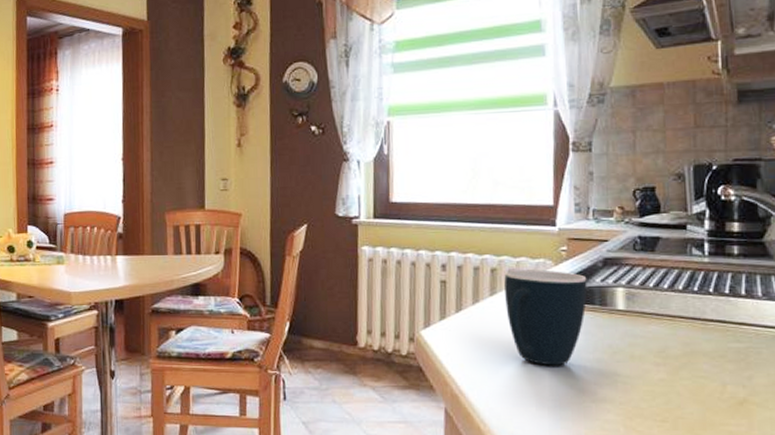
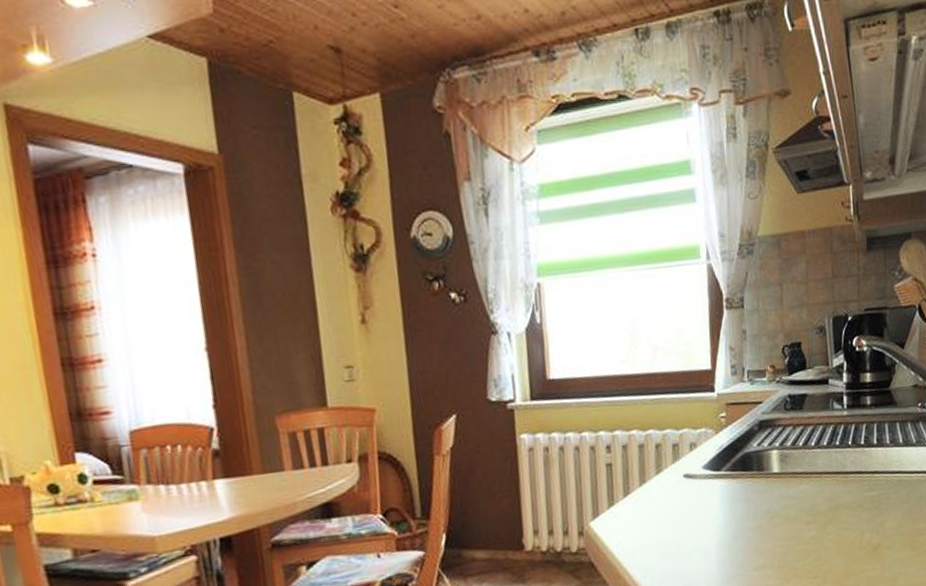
mug: present [504,269,588,366] -> none [668,439,746,541]

